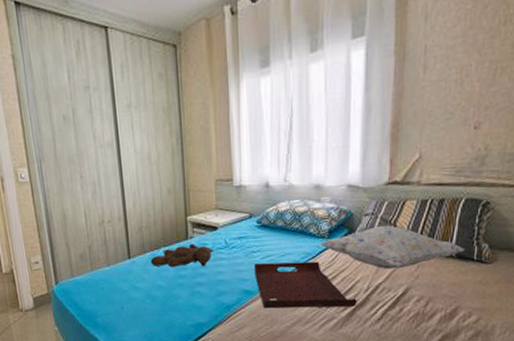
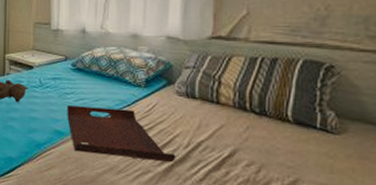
decorative pillow: present [320,225,465,269] -> none [136,80,304,128]

